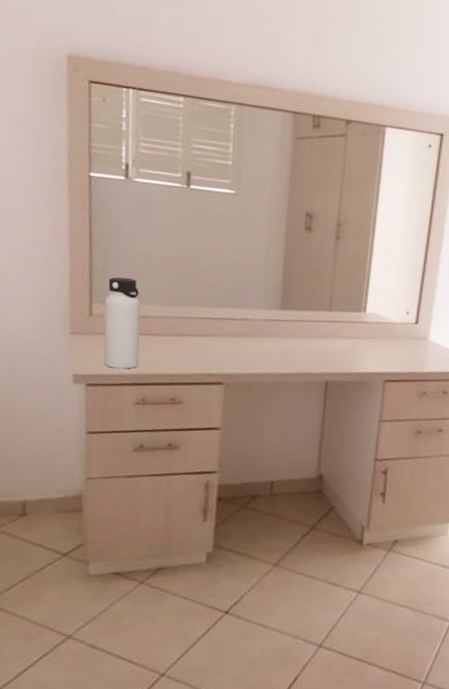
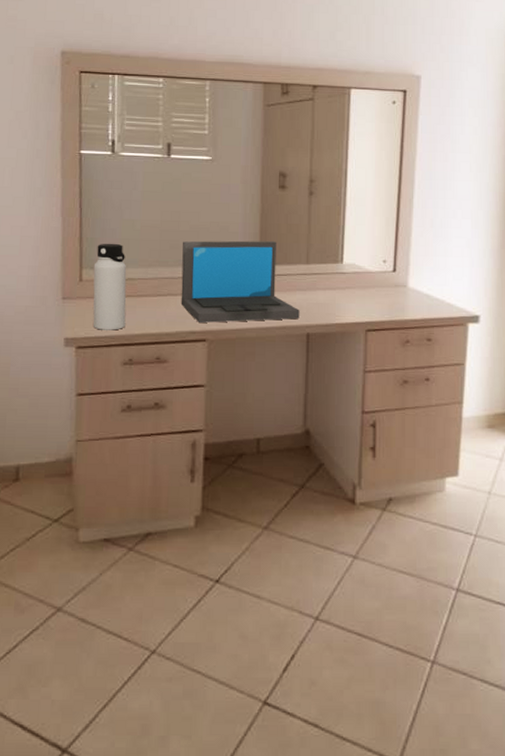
laptop: none [197,280,320,367] -> present [181,240,300,323]

